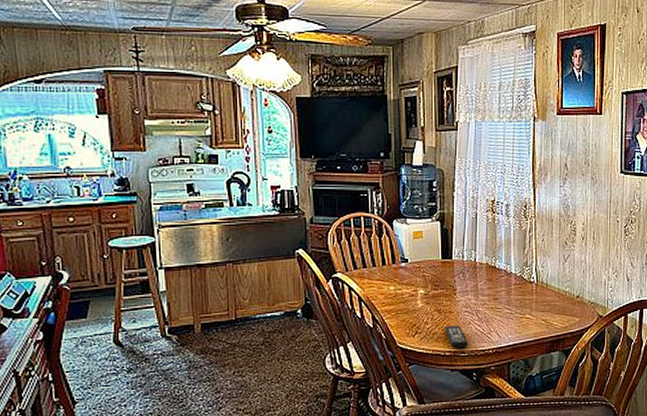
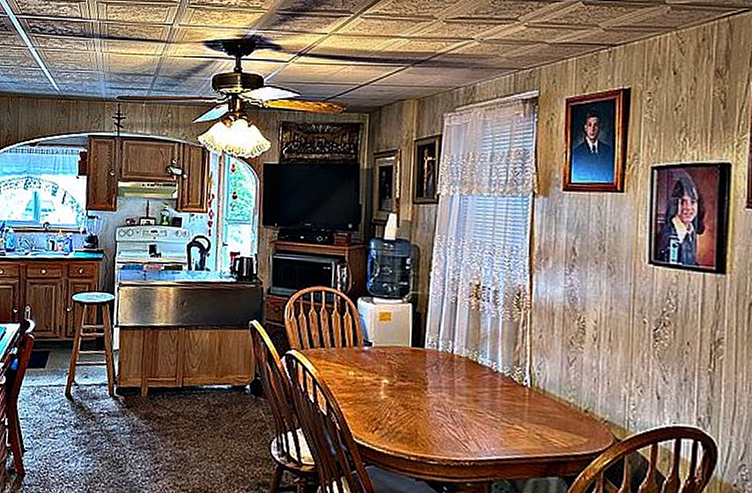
remote control: present [445,326,468,349] -> none [411,425,439,455]

